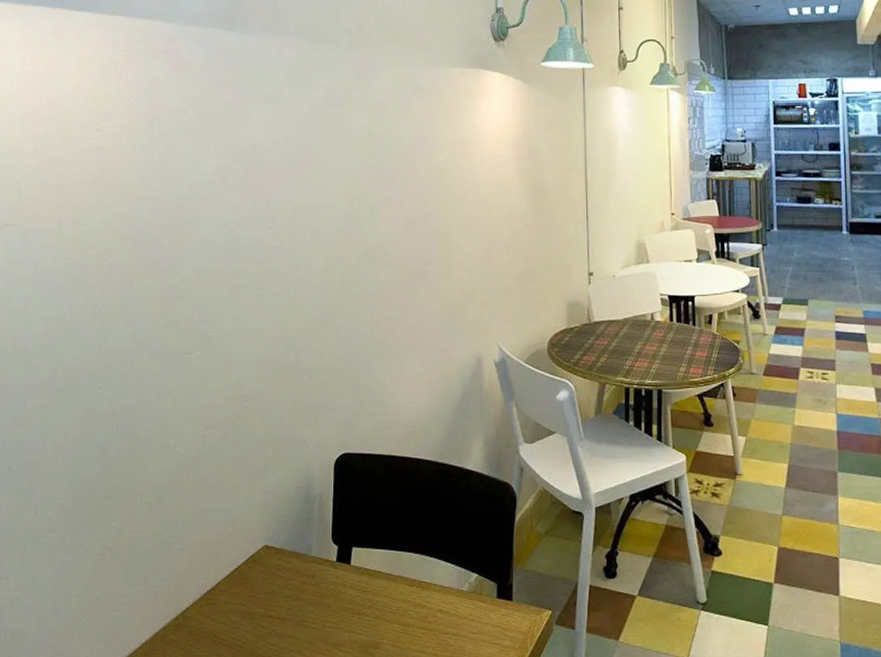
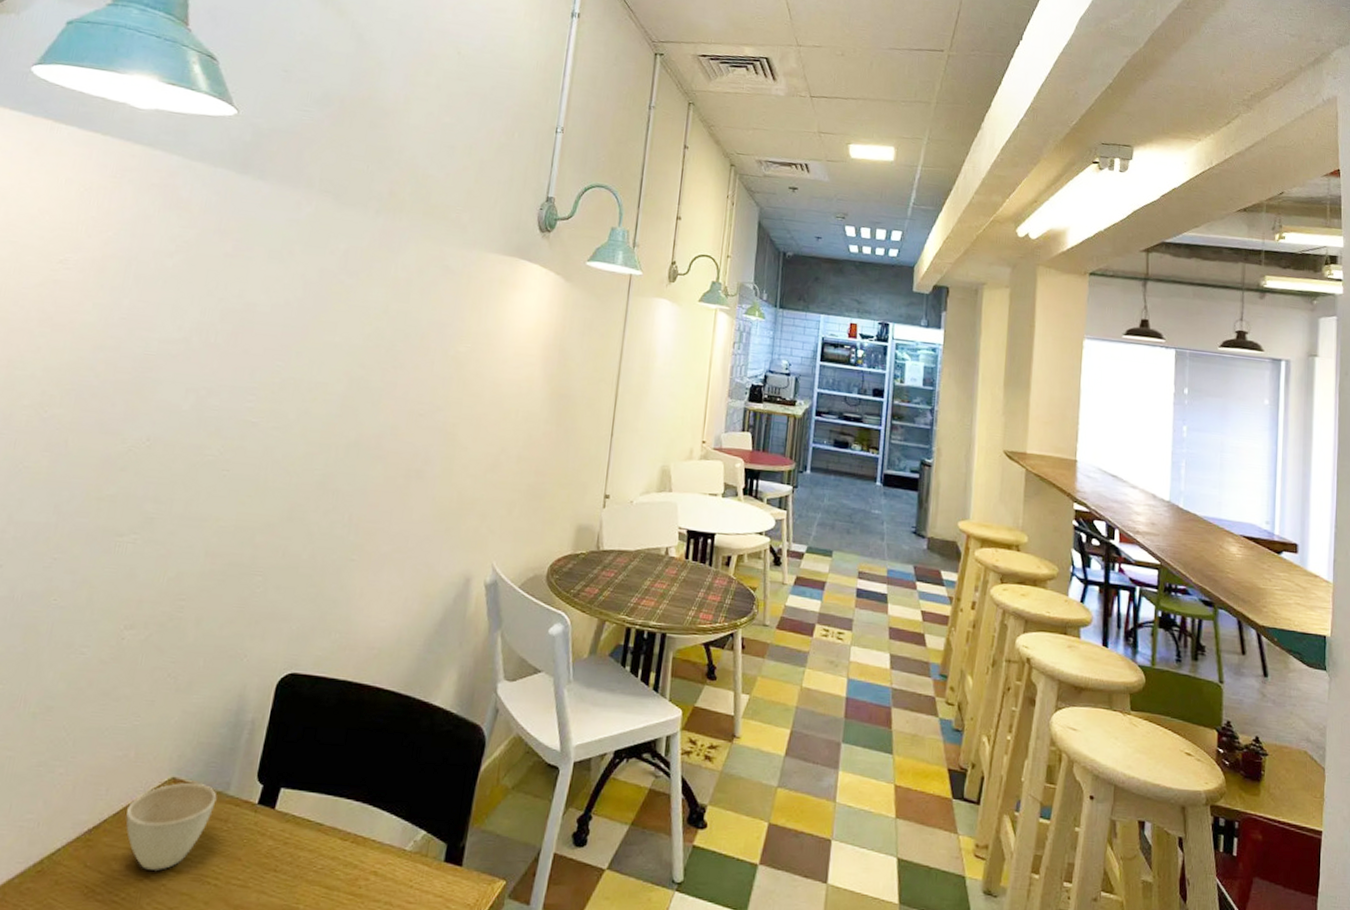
cup: none [235,548,303,619] -> present [126,783,217,870]

